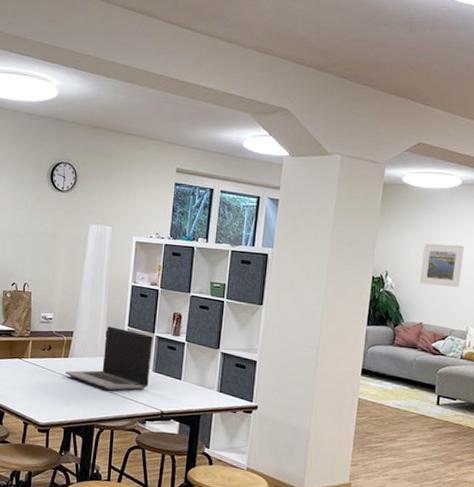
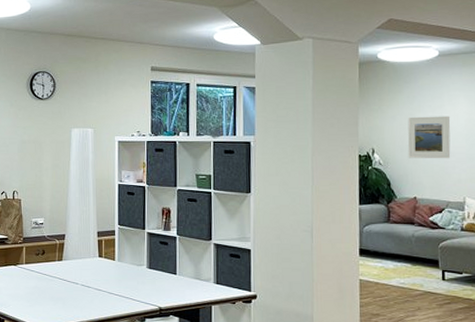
laptop computer: present [65,326,153,391] -> none [61,226,145,290]

